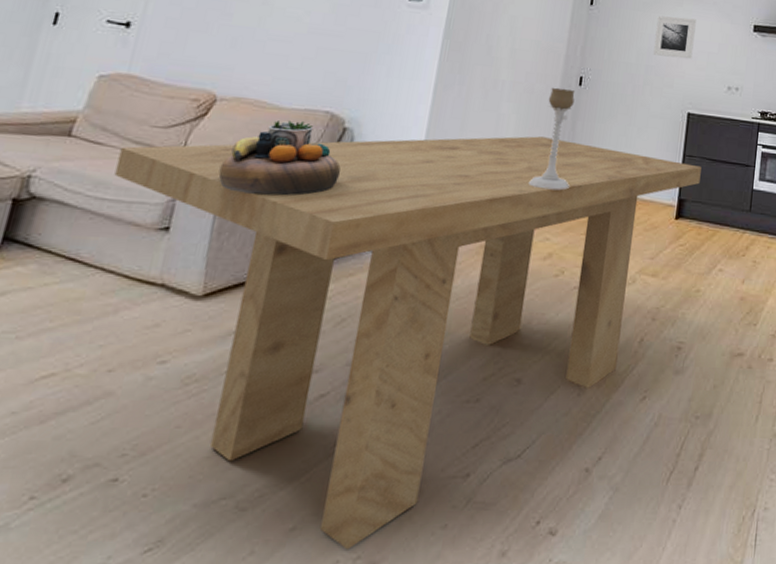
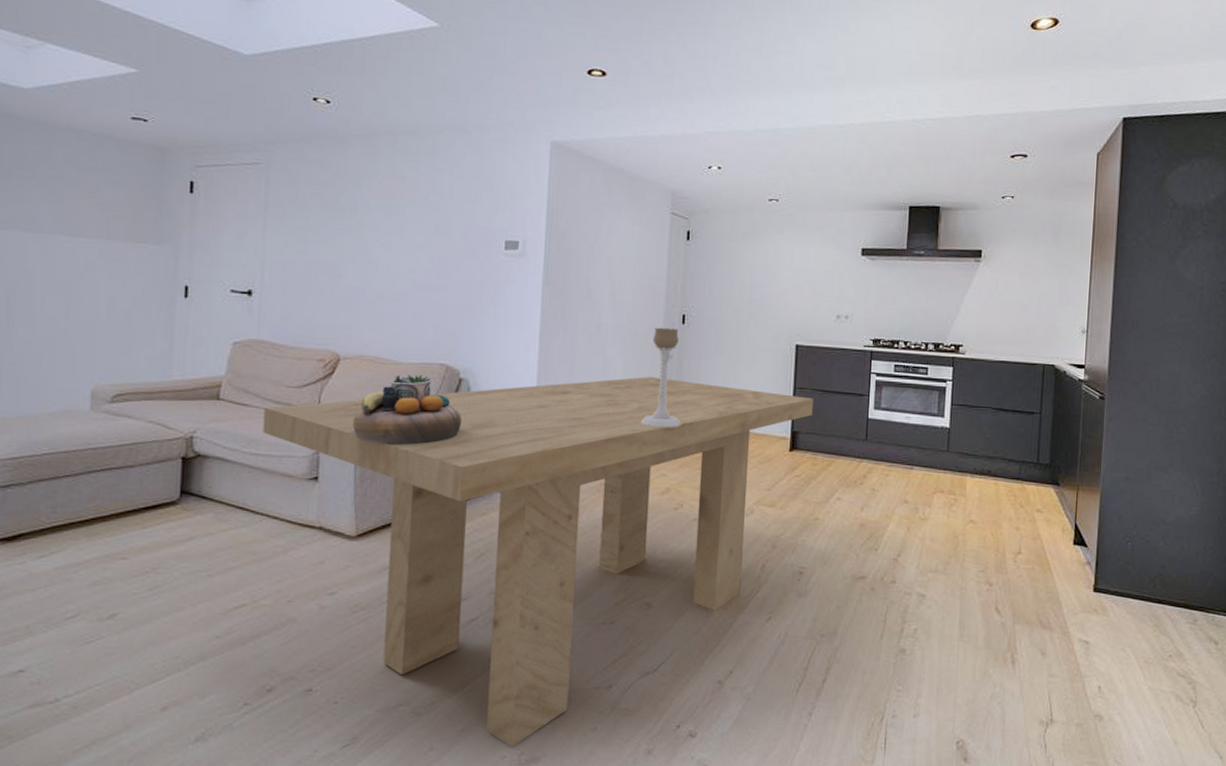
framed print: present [653,15,696,60] -> none [756,245,799,290]

